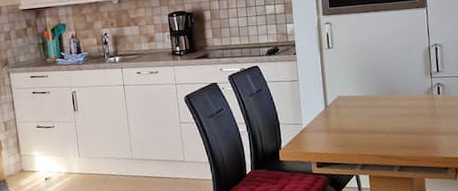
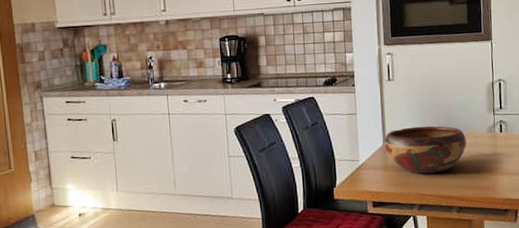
decorative bowl: none [325,90,406,136] -> present [384,126,467,174]

